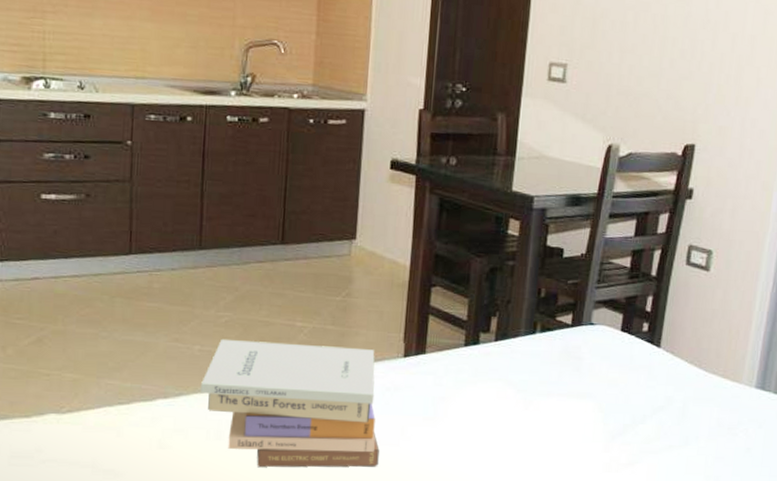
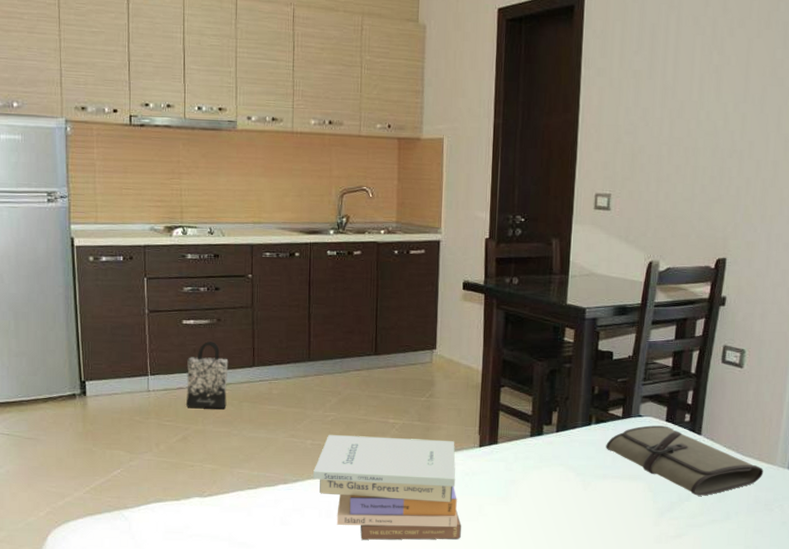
shopping bag: none [43,221,99,306] -> present [186,341,229,410]
tool roll: none [551,335,728,418] -> present [606,425,764,496]

